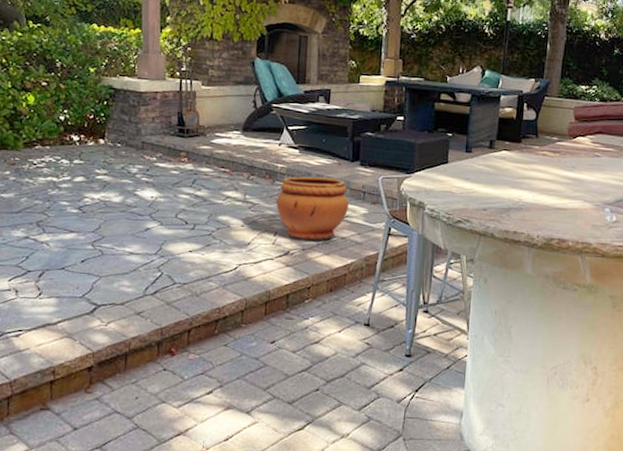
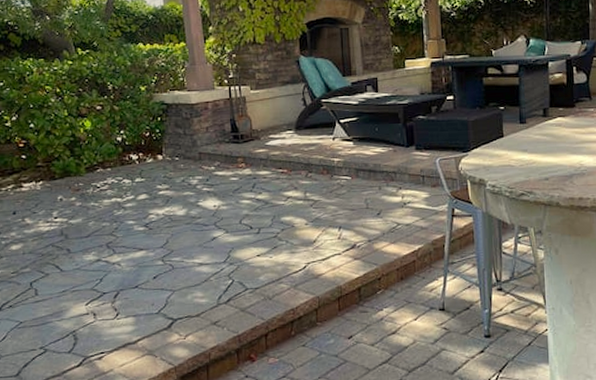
planter pot: present [276,176,350,241] -> none [337,166,410,231]

